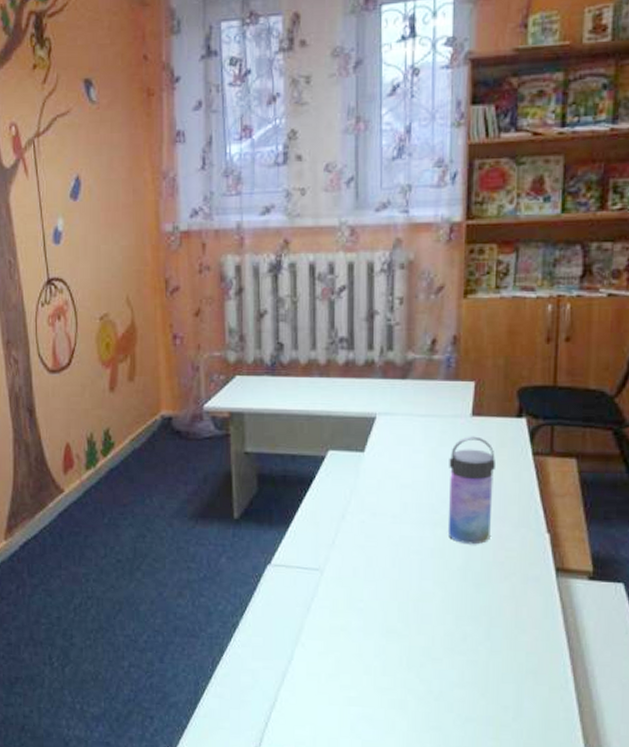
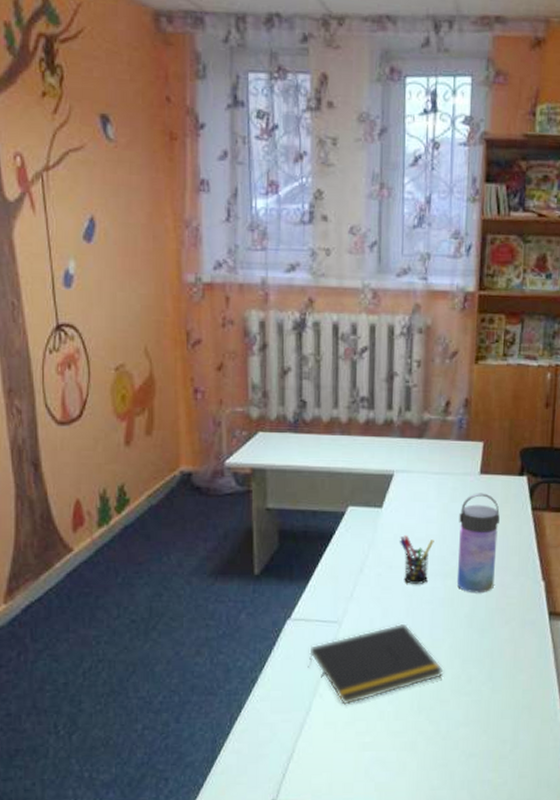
notepad: none [289,574,435,656] -> present [308,624,444,705]
pen holder: none [384,481,422,533] -> present [400,535,434,584]

